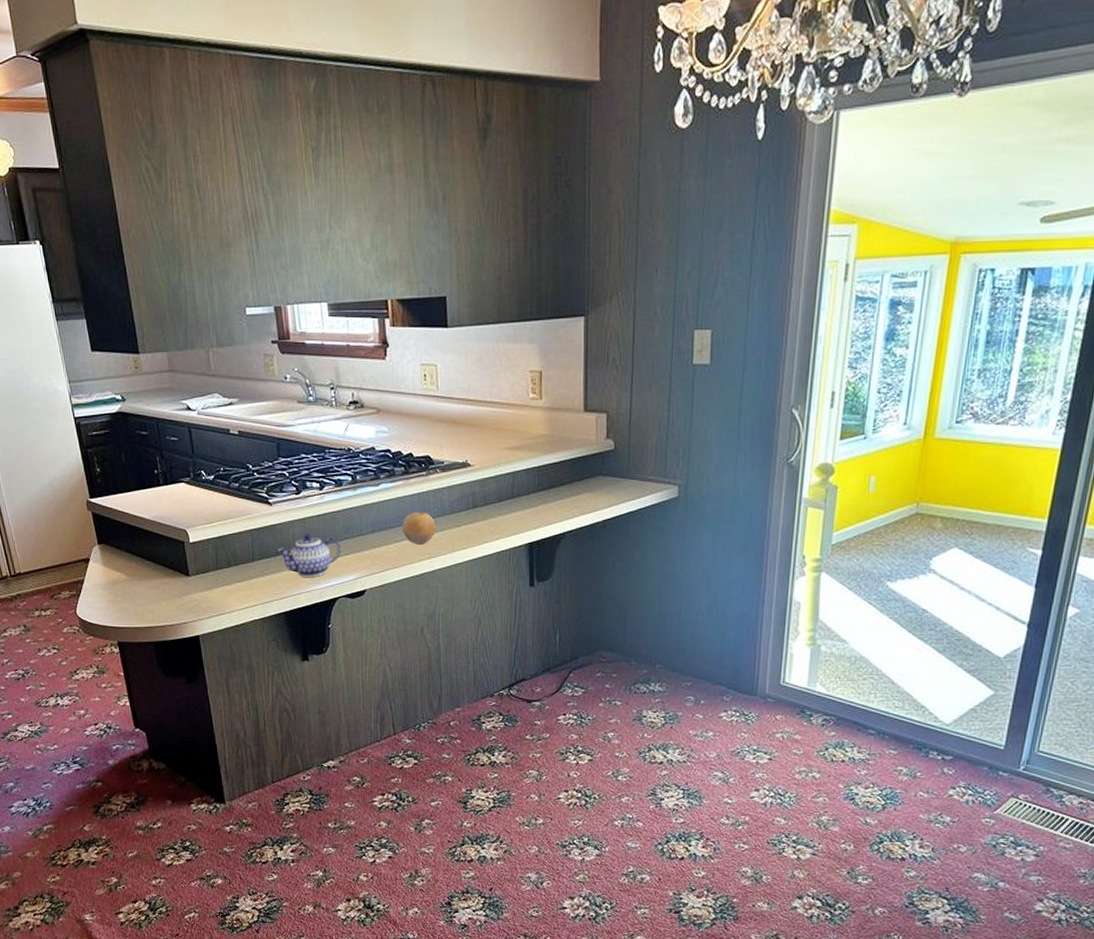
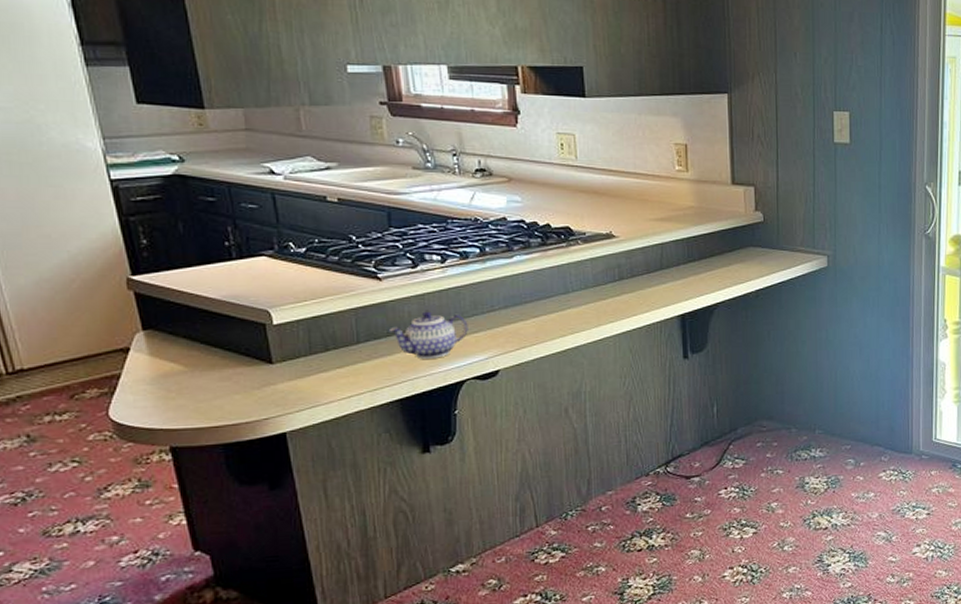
fruit: present [402,512,436,545] -> none [540,285,579,320]

